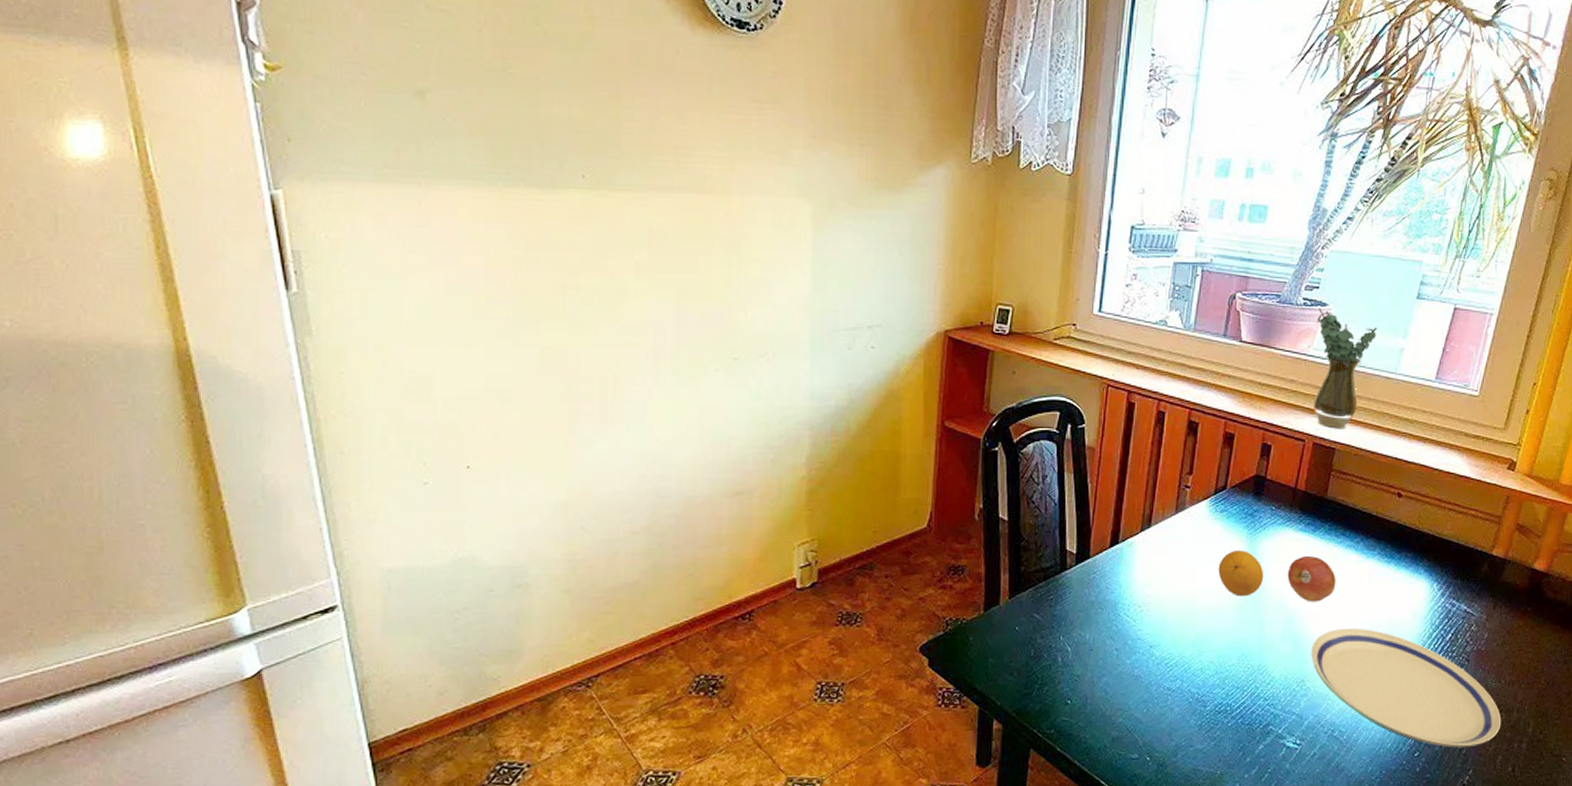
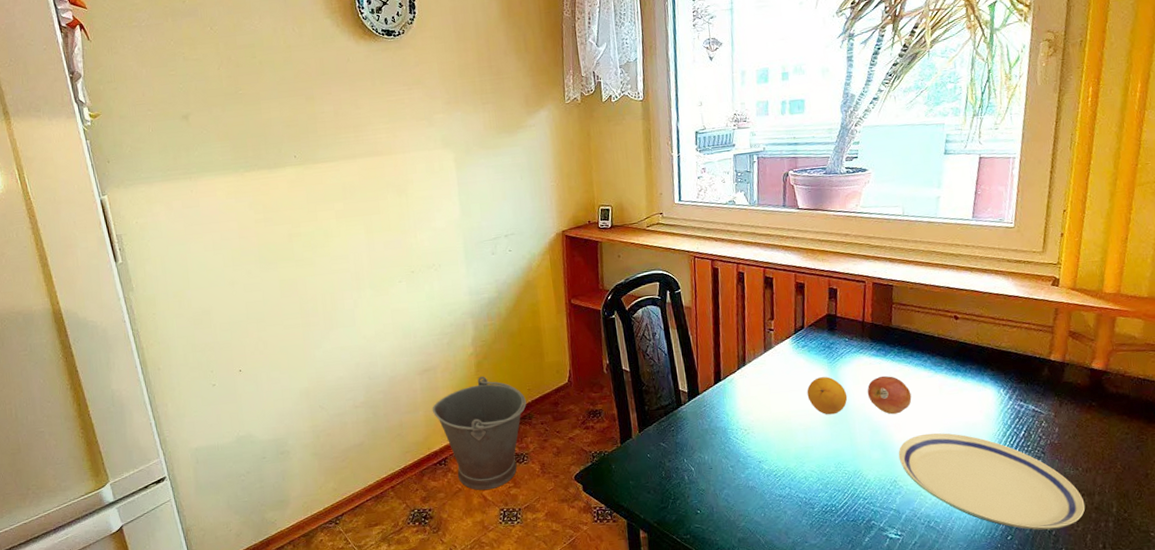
bucket: none [740,508,869,657] -> present [432,376,527,490]
vase: present [1313,308,1378,429] -> none [860,173,914,270]

